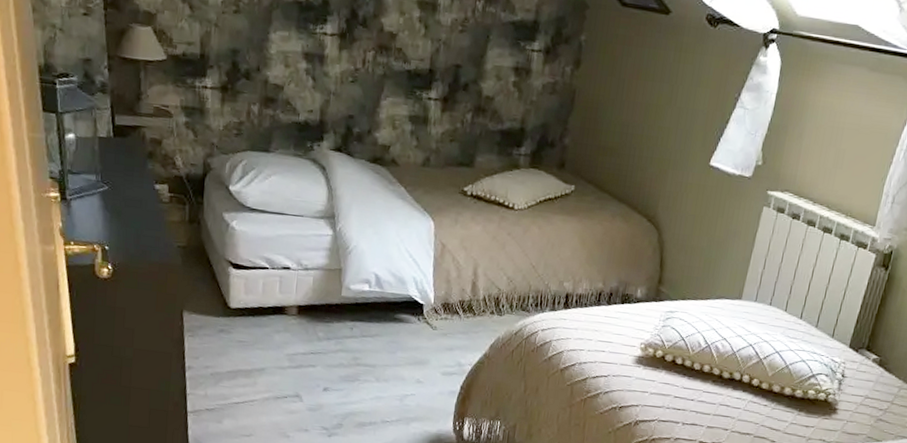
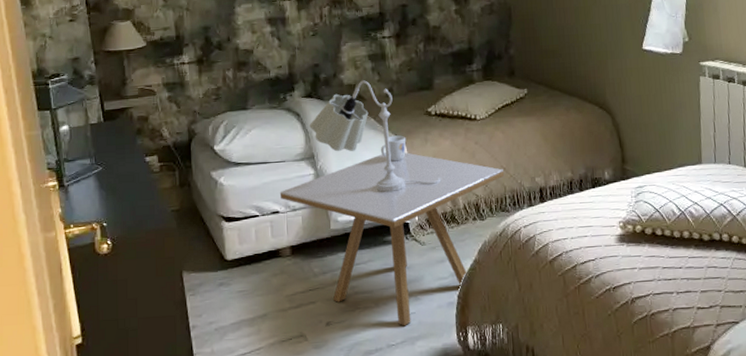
side table: none [293,226,532,406] -> present [279,152,504,327]
table lamp: none [334,143,465,269] -> present [310,80,441,192]
mug: none [406,209,436,238] -> present [381,135,406,162]

